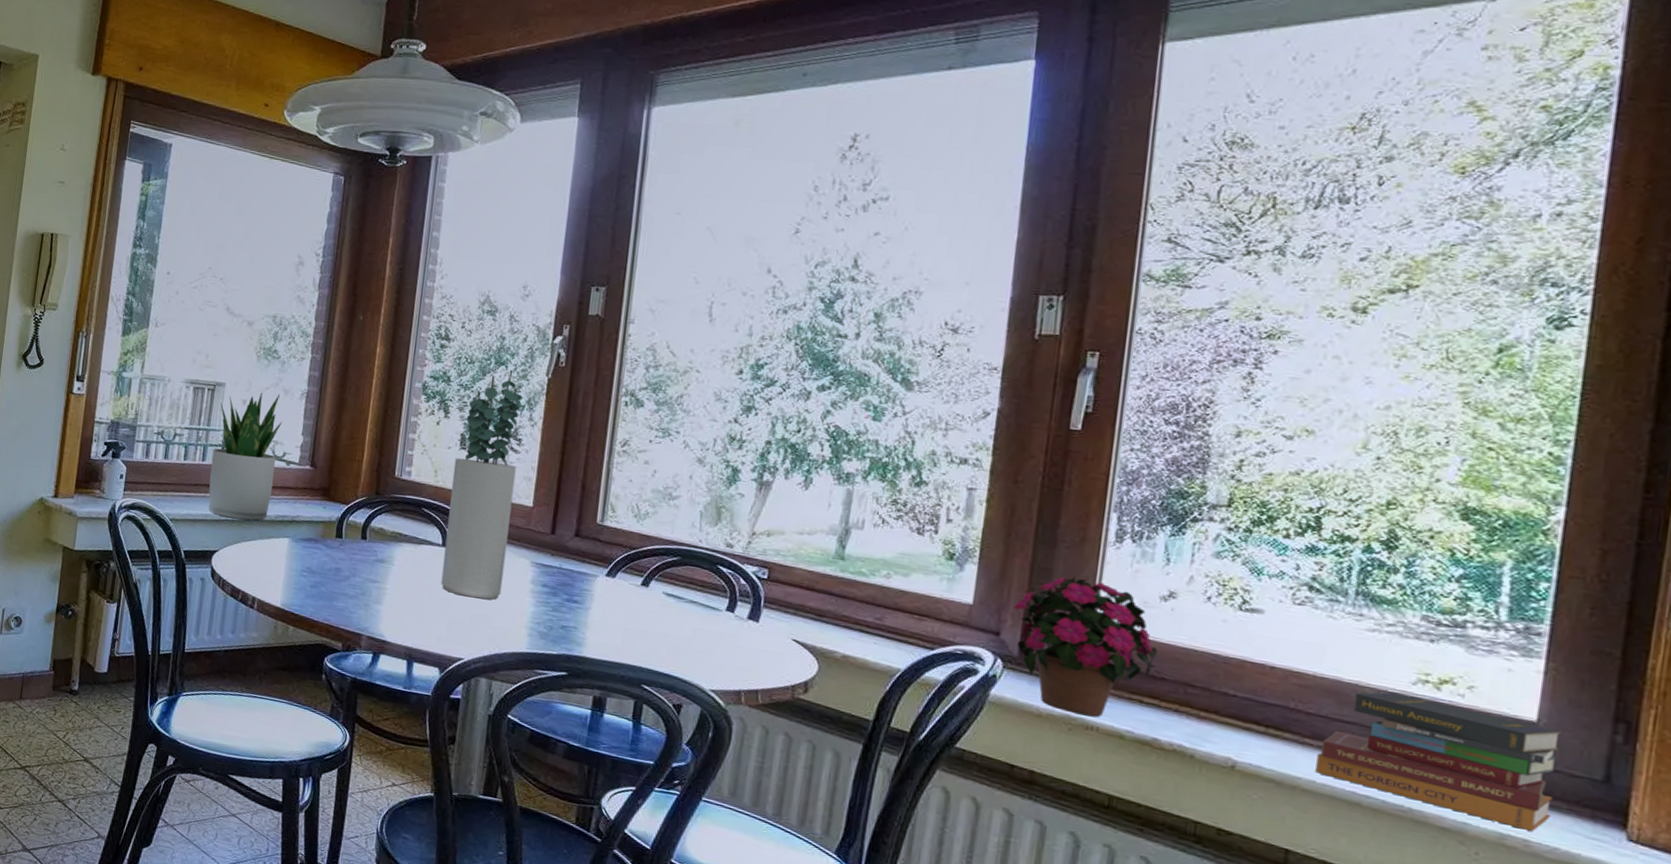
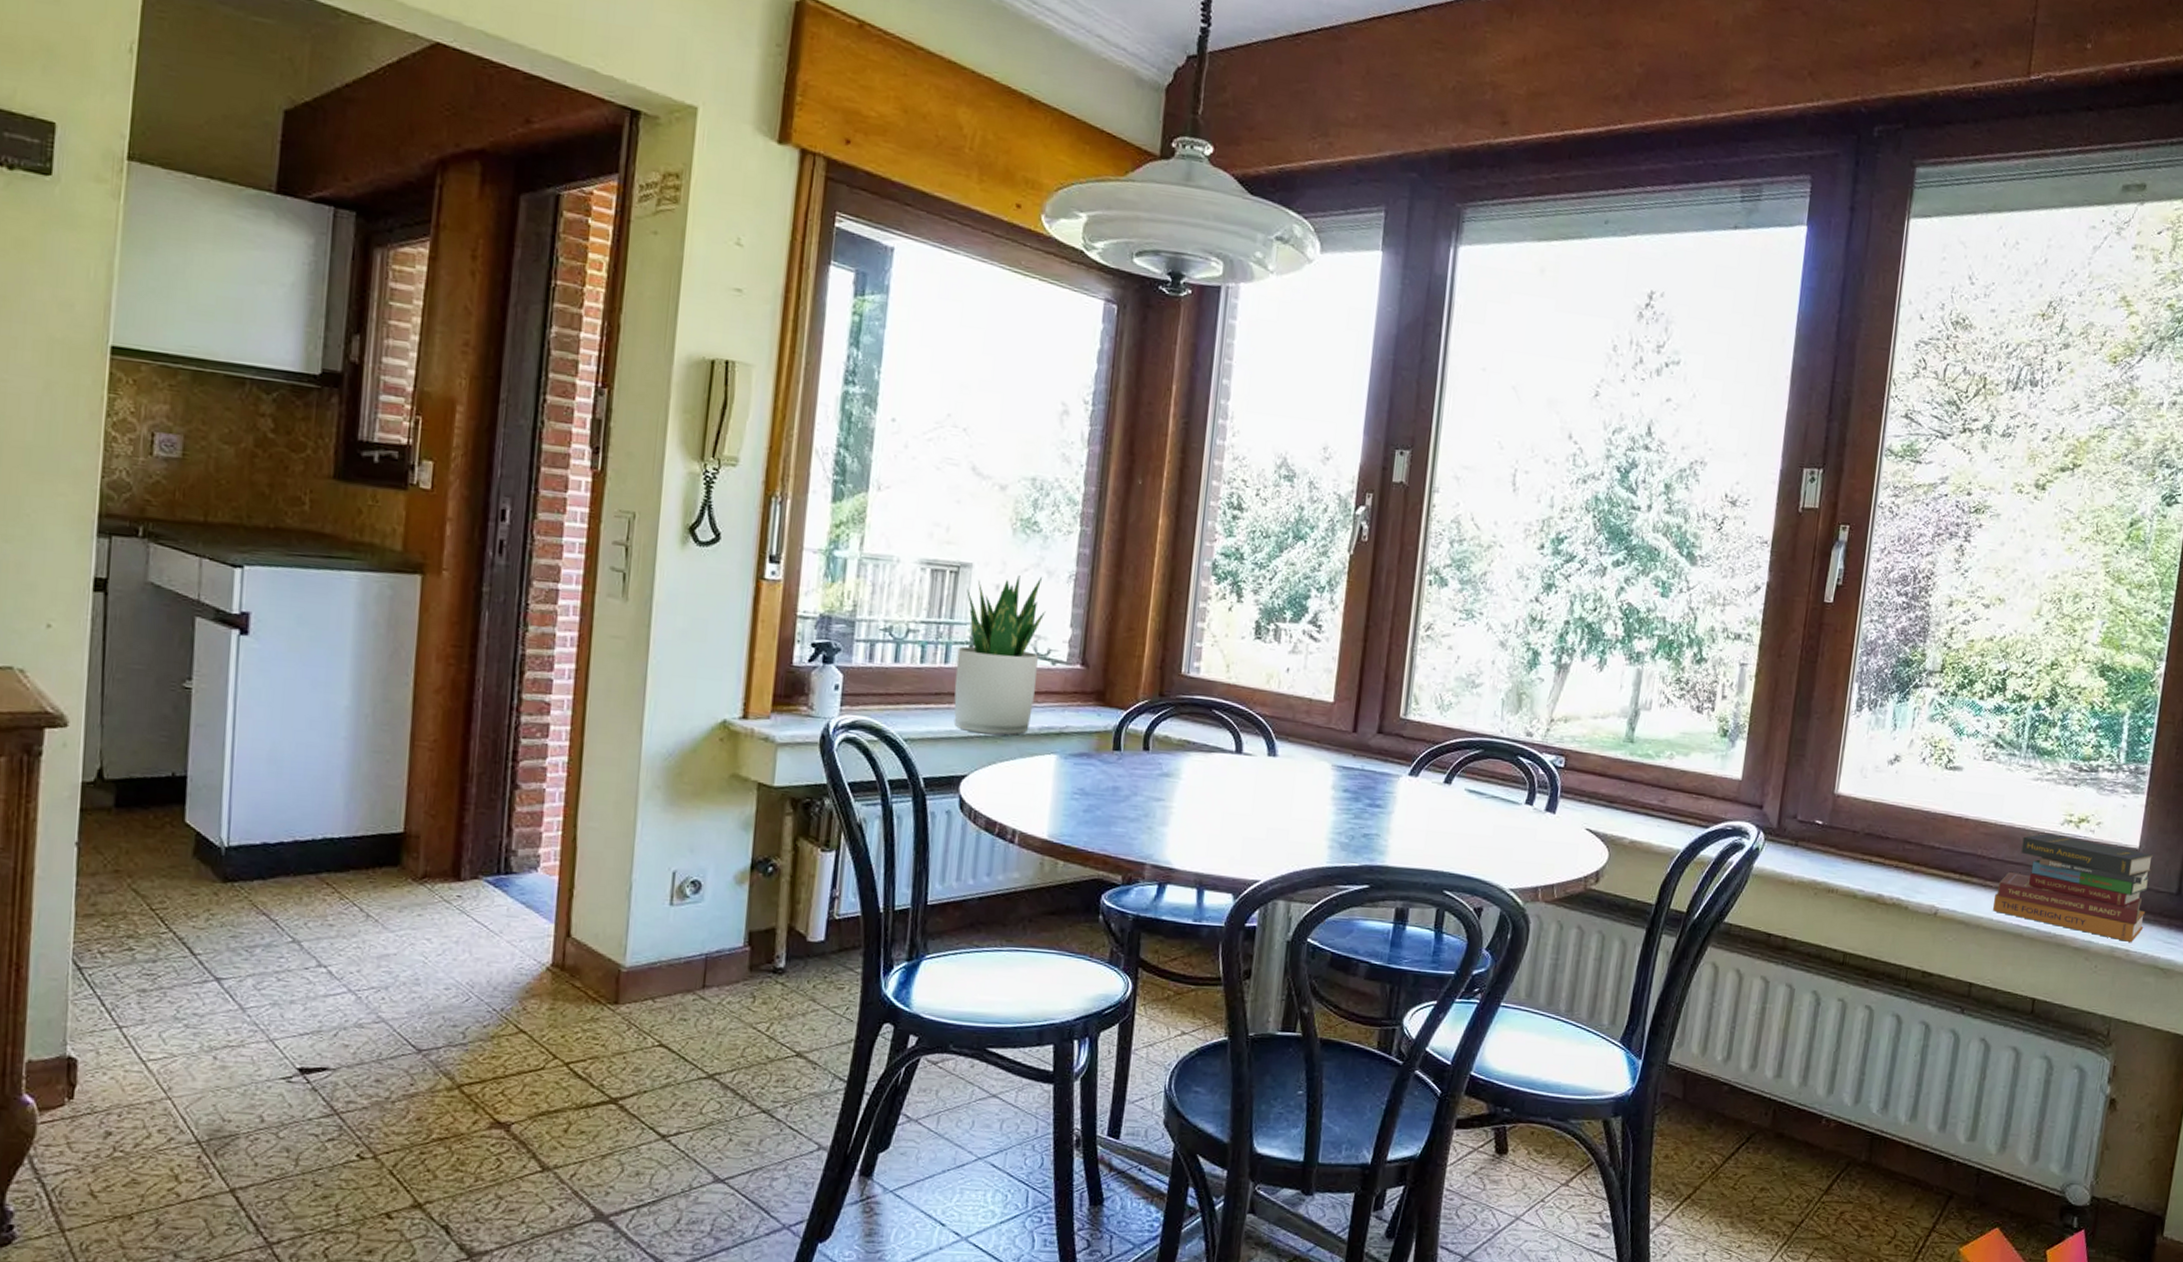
vase: present [441,370,524,600] -> none [1234,545,1324,811]
potted flower: present [1014,575,1157,717] -> none [1775,745,1884,880]

